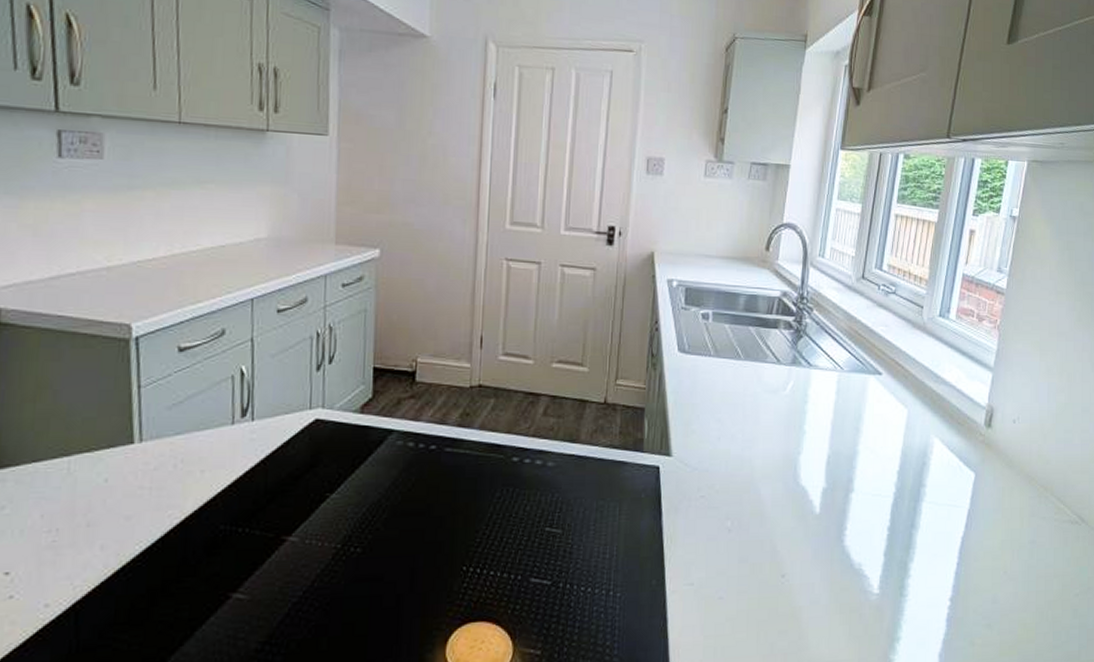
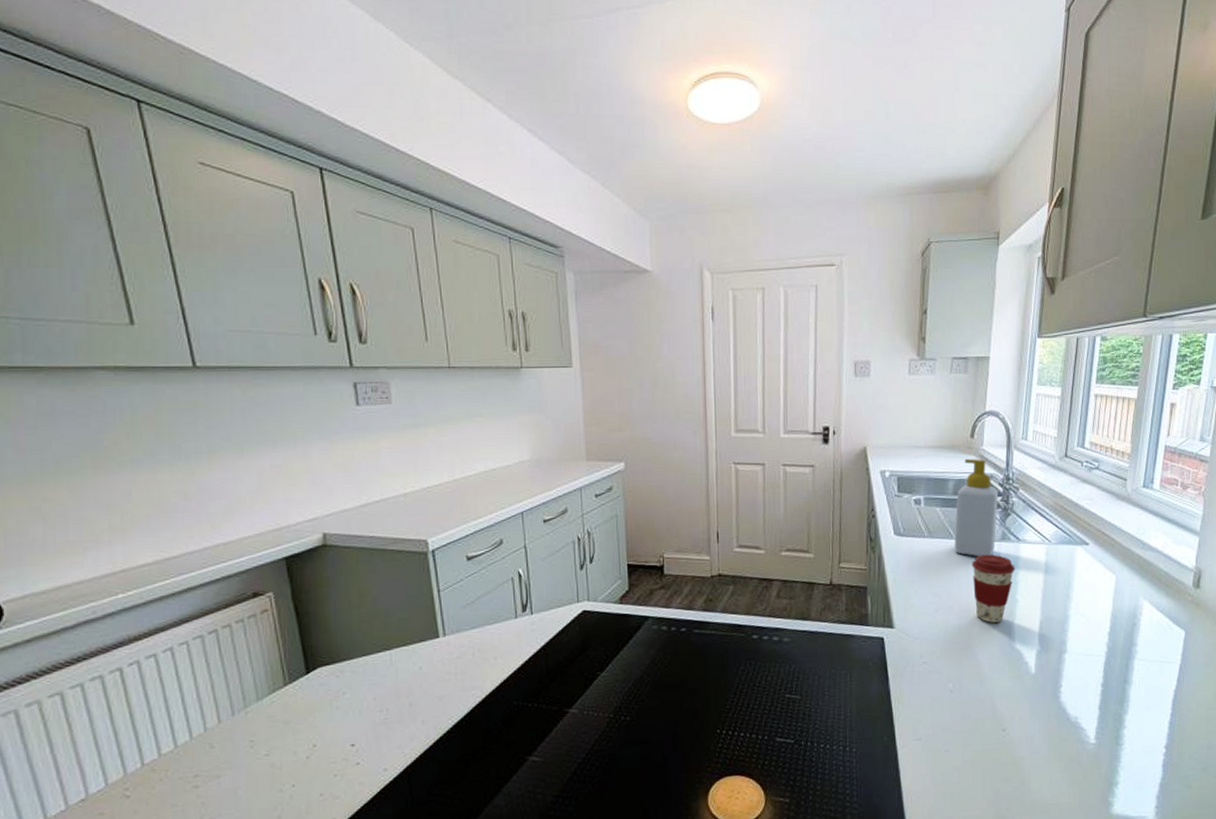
soap bottle: none [741,272,792,380] -> present [954,458,999,556]
coffee cup: none [759,379,805,455] -> present [971,554,1015,623]

